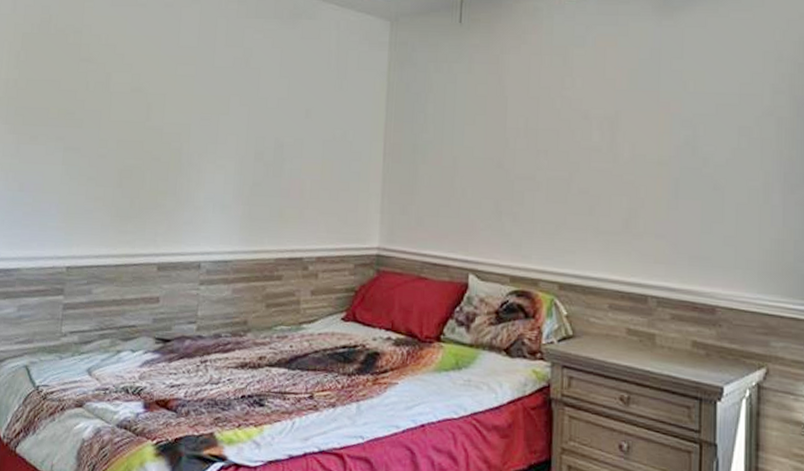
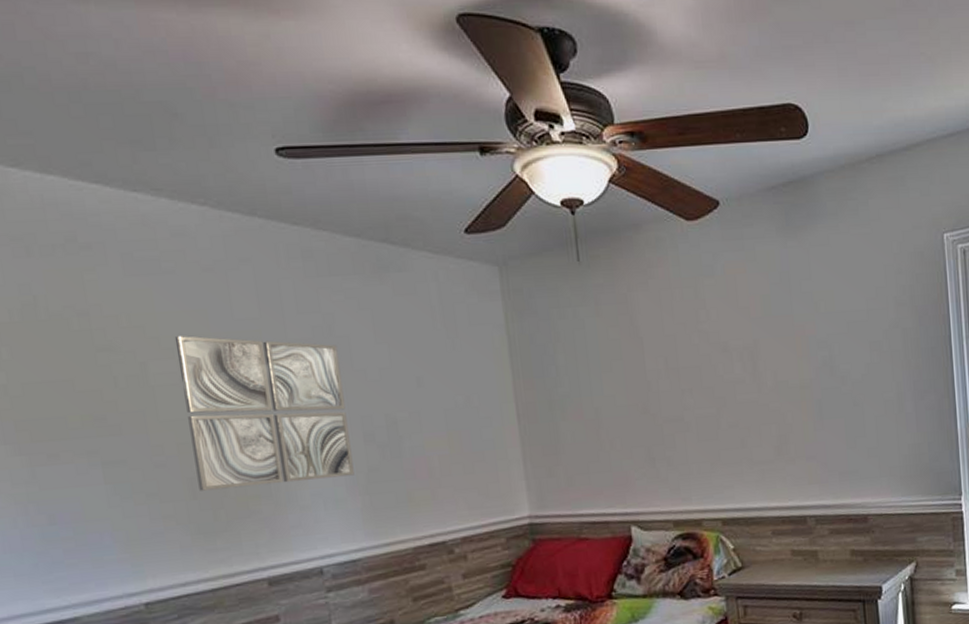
wall art: none [125,55,250,187] -> present [174,336,355,491]

